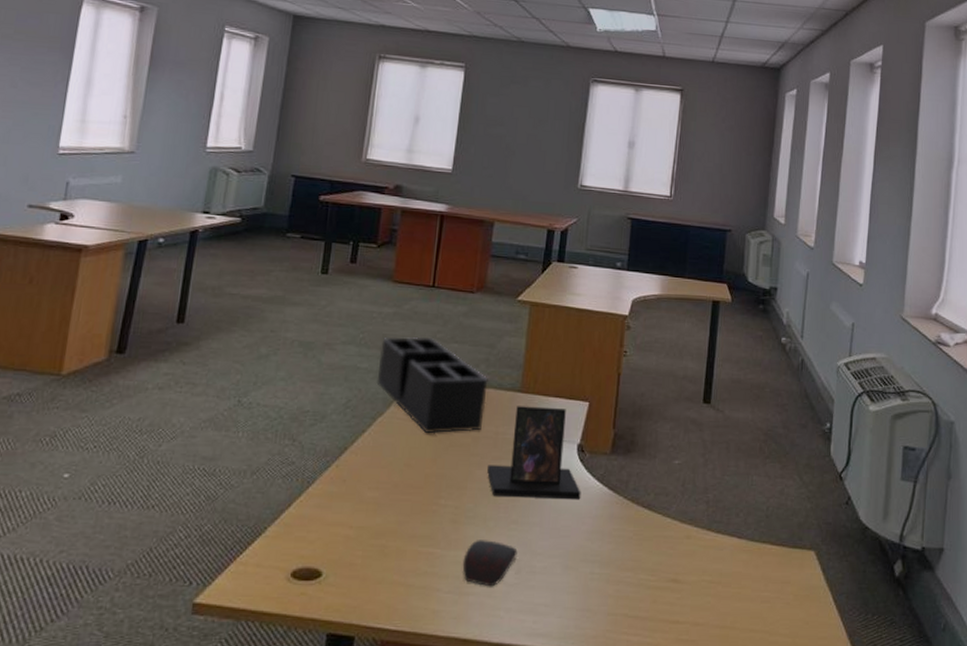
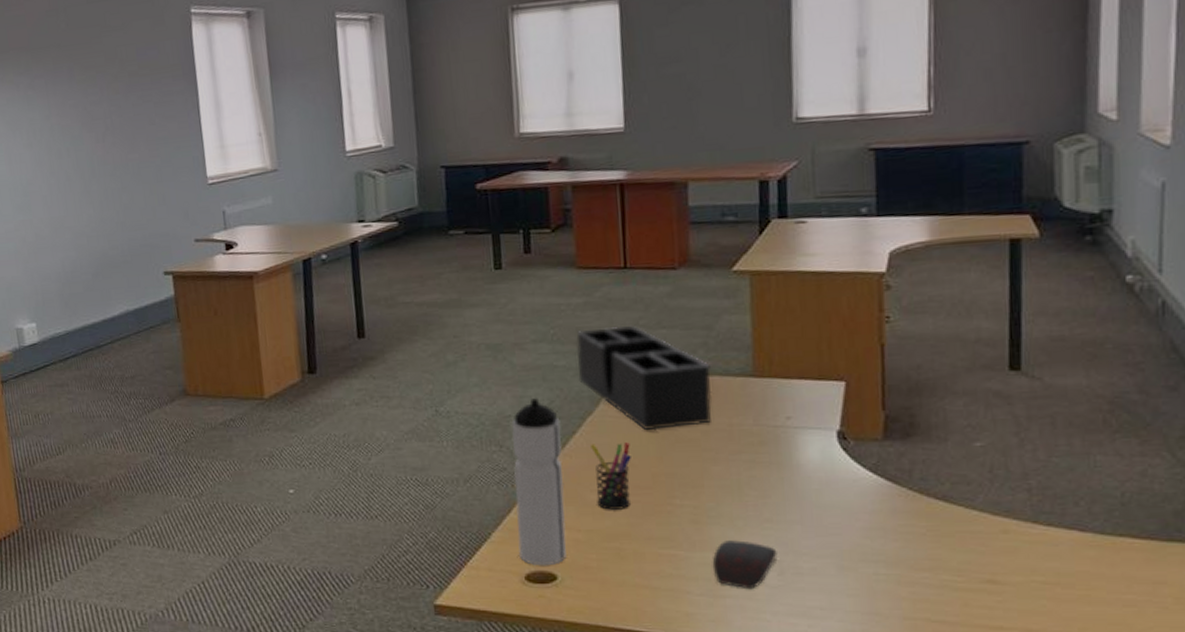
water bottle: none [289,395,353,563] -> present [511,397,567,566]
pen holder: none [372,443,411,508] -> present [590,442,631,510]
photo frame: present [487,406,581,500] -> none [726,391,850,494]

